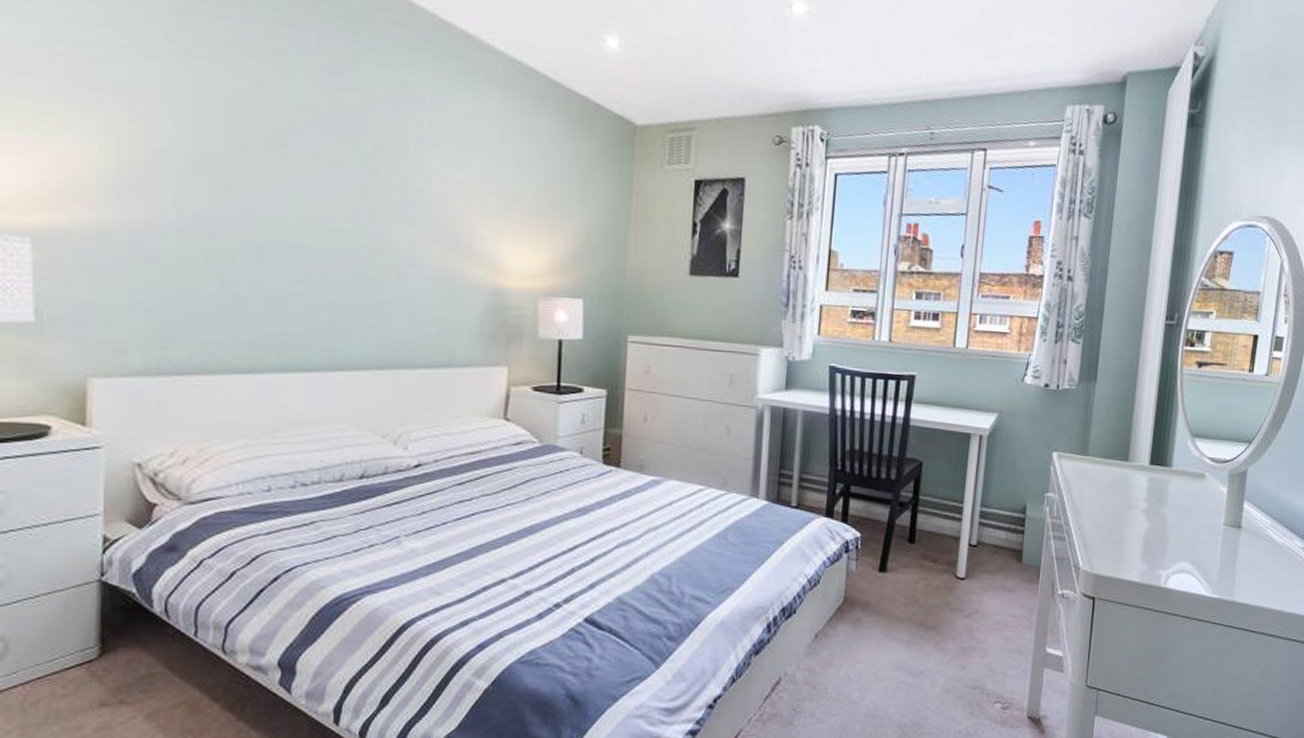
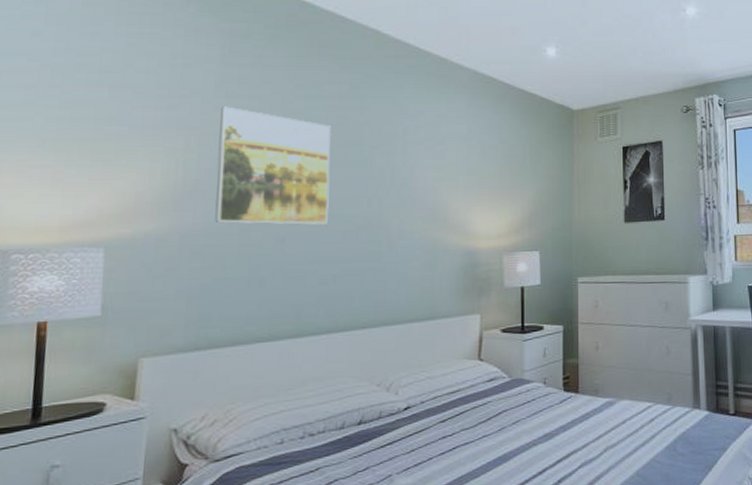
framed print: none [172,66,321,239] -> present [215,106,331,226]

